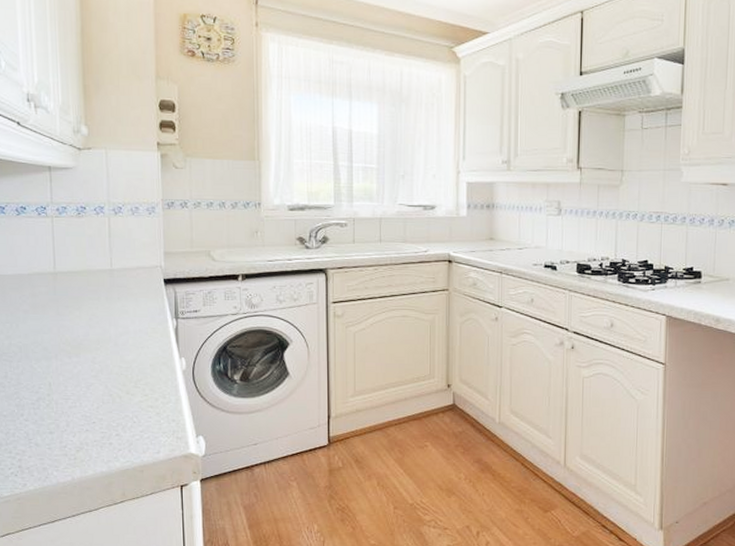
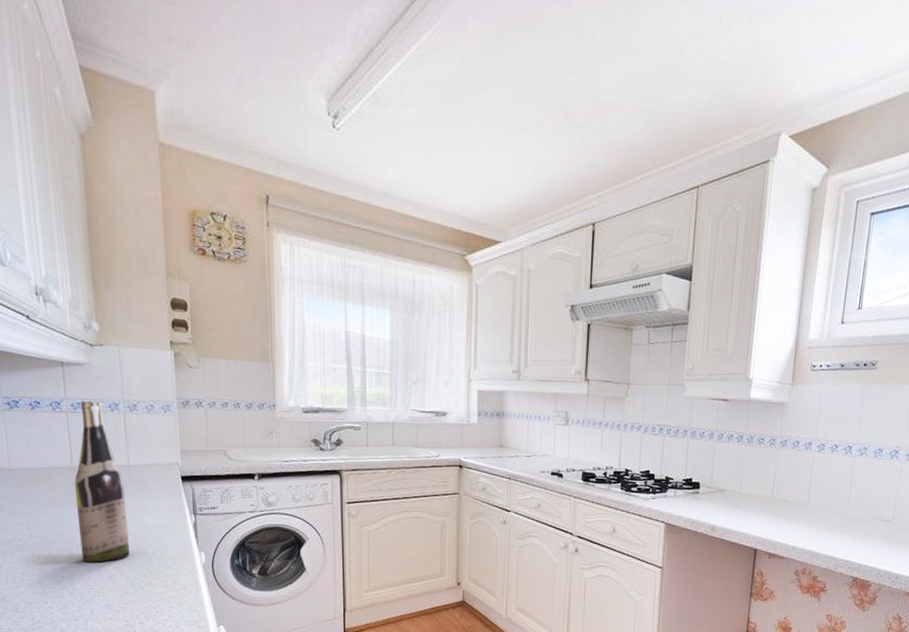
wine bottle: none [56,204,109,371] -> present [74,400,130,563]

